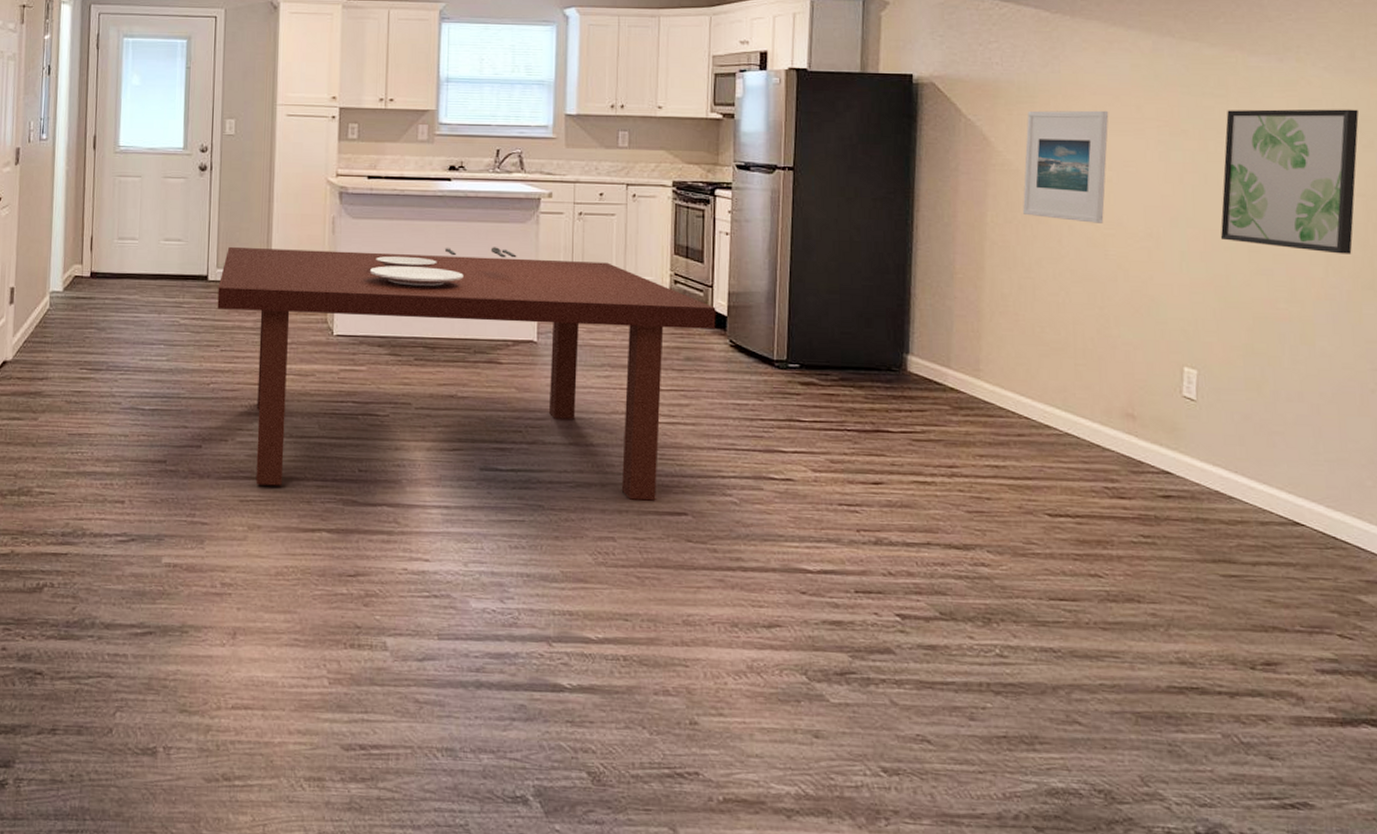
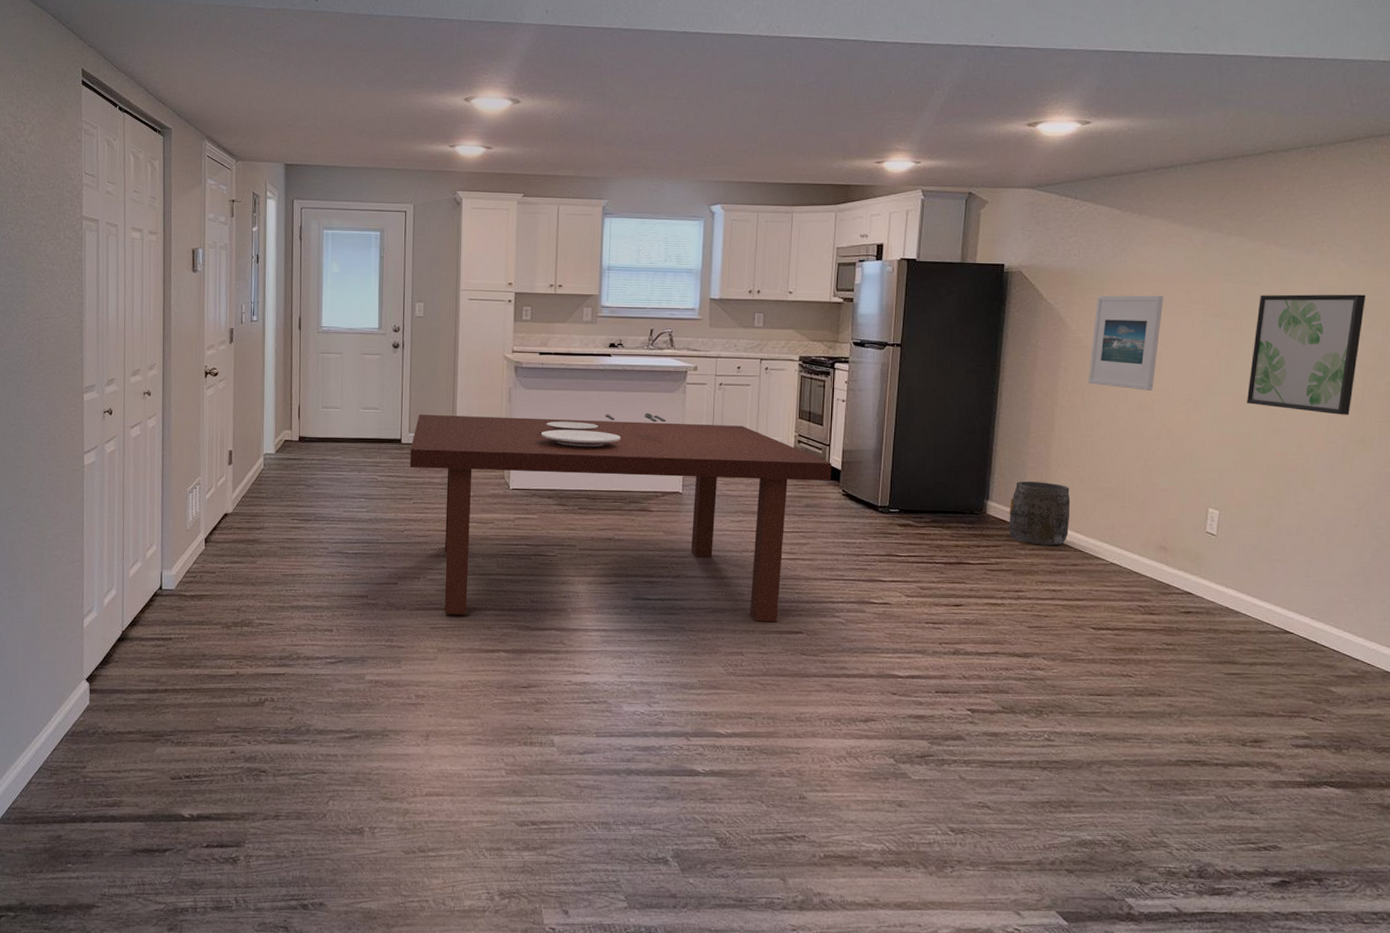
bucket: none [935,332,1011,411] -> present [1009,481,1071,546]

